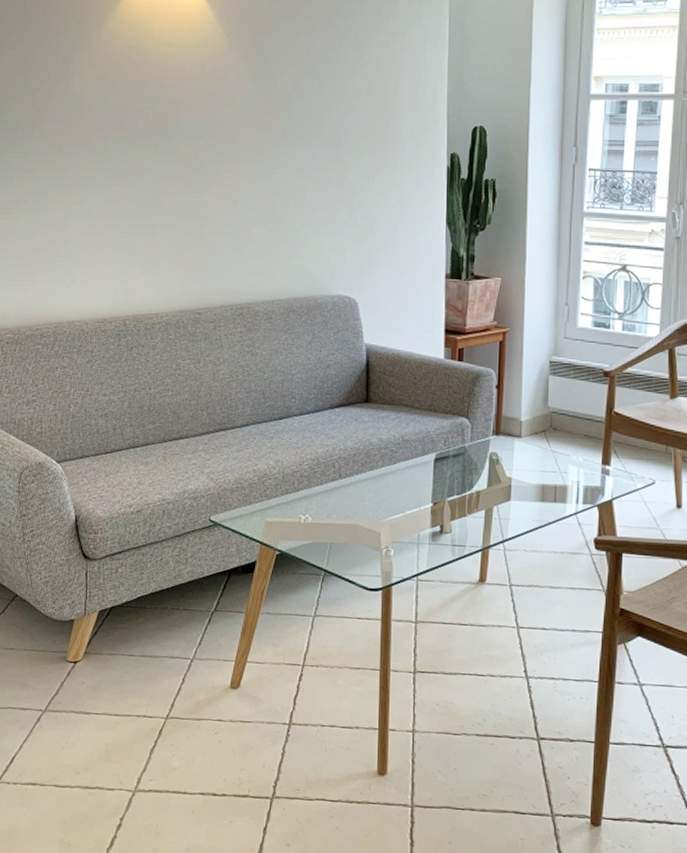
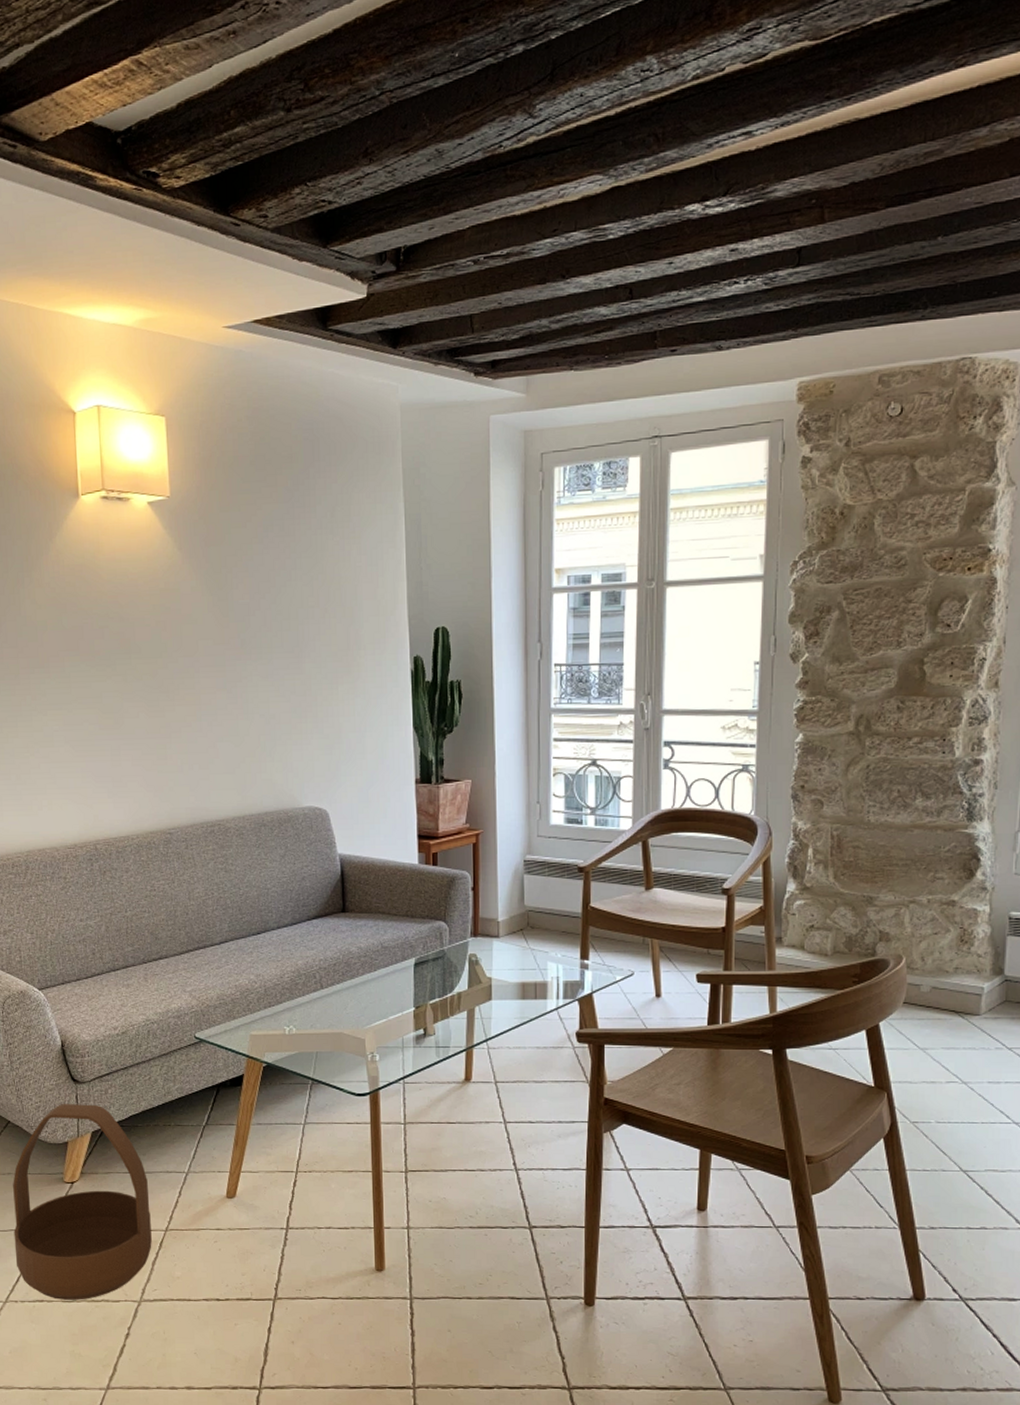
basket: none [11,580,152,786] -> present [13,1104,152,1300]

